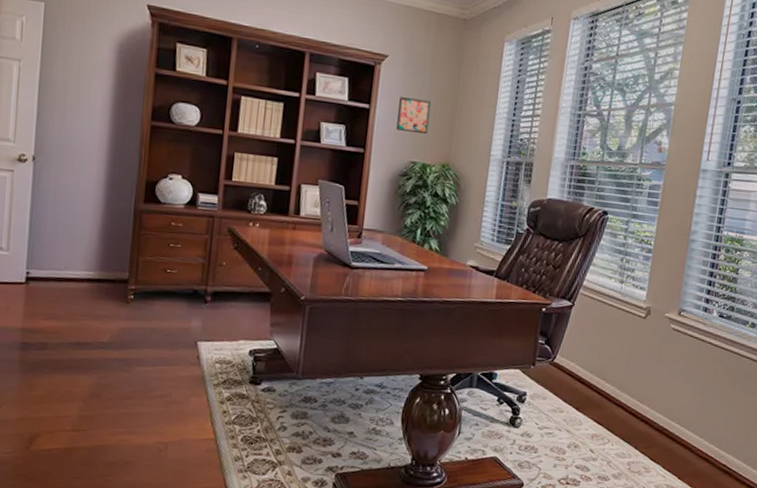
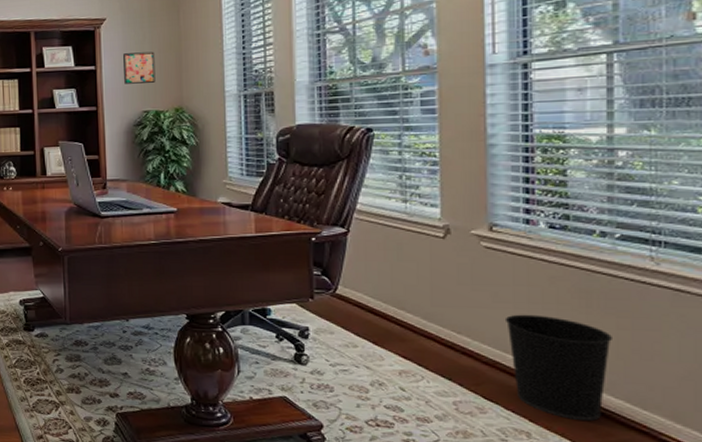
wastebasket: none [674,388,744,478] -> present [504,314,612,421]

